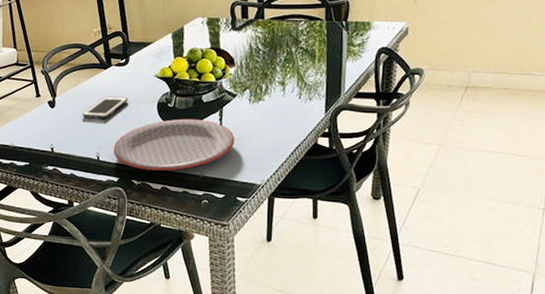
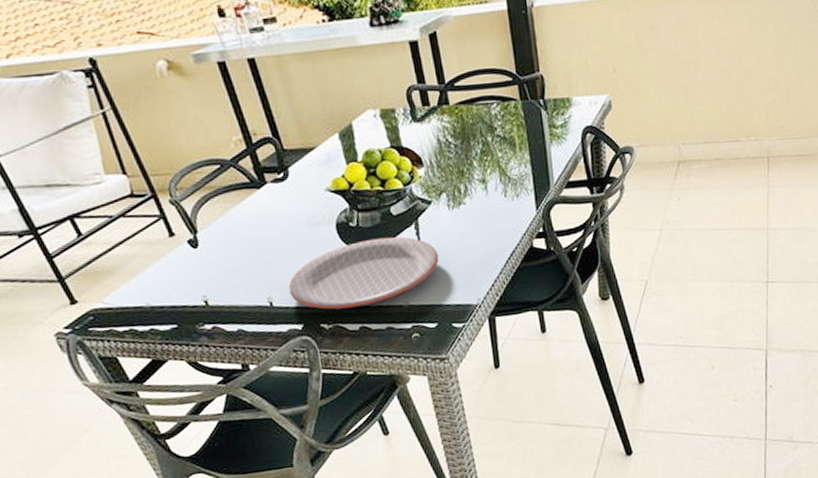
cell phone: present [82,96,128,119] -> none [238,221,297,256]

